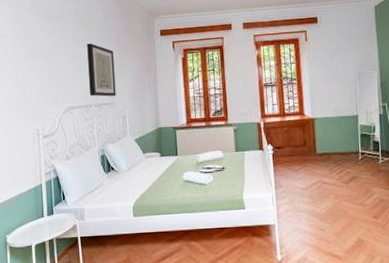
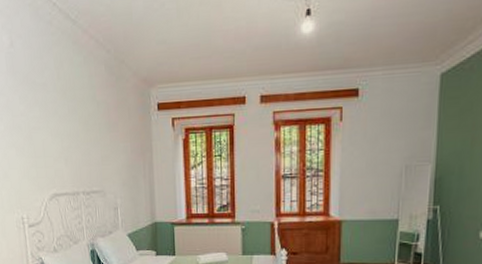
wall art: present [87,43,116,97] -> none [72,118,107,183]

